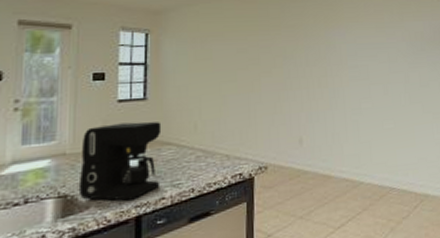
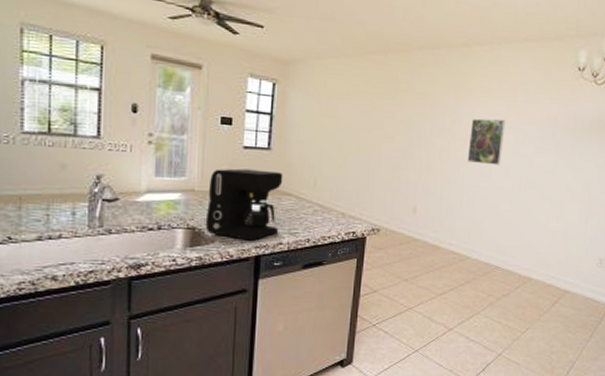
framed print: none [344,40,378,86] -> present [467,118,506,166]

